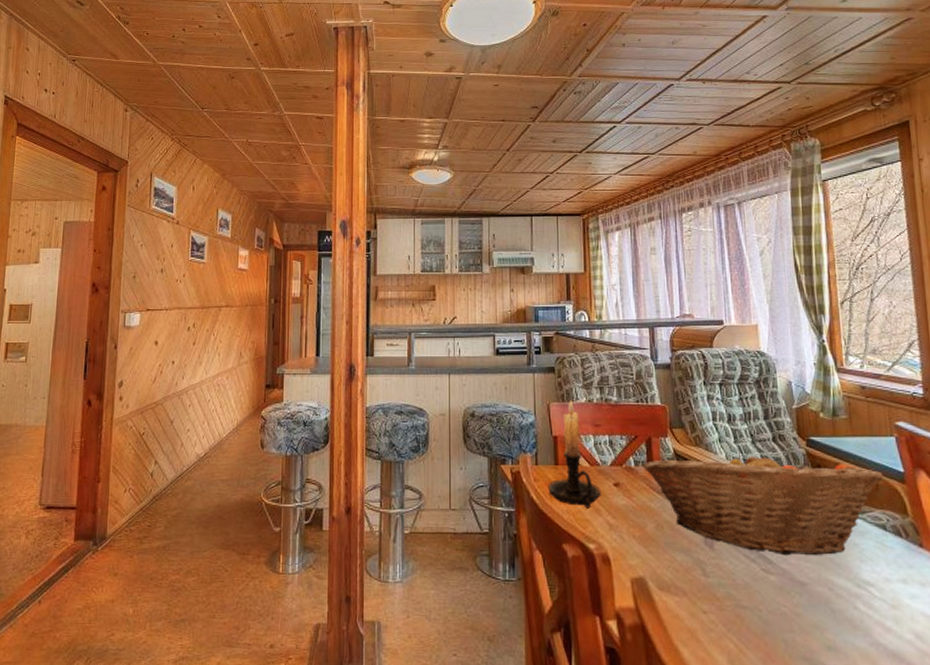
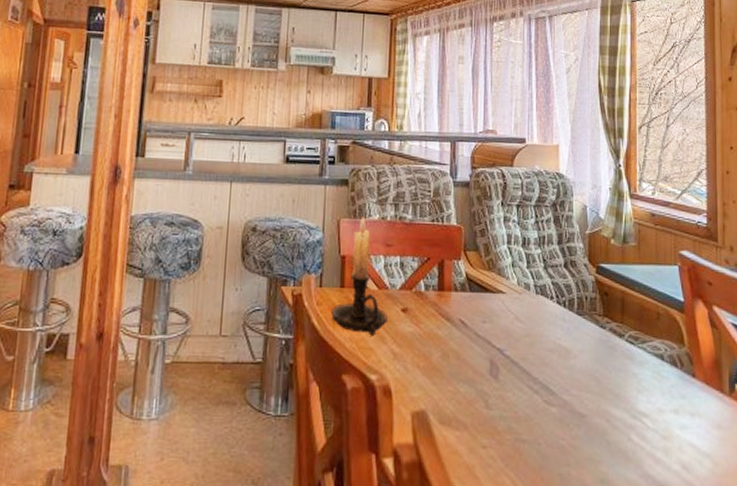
fruit basket: present [643,448,884,556] -> none [433,274,665,387]

